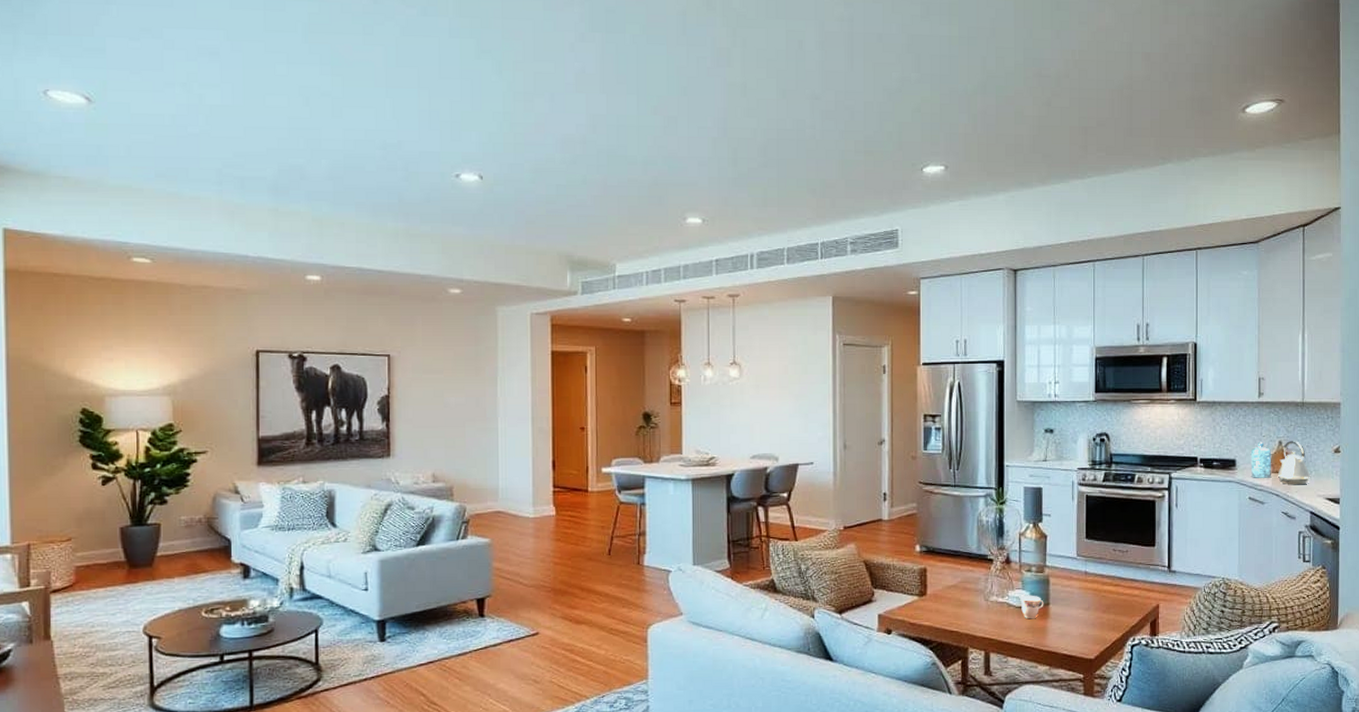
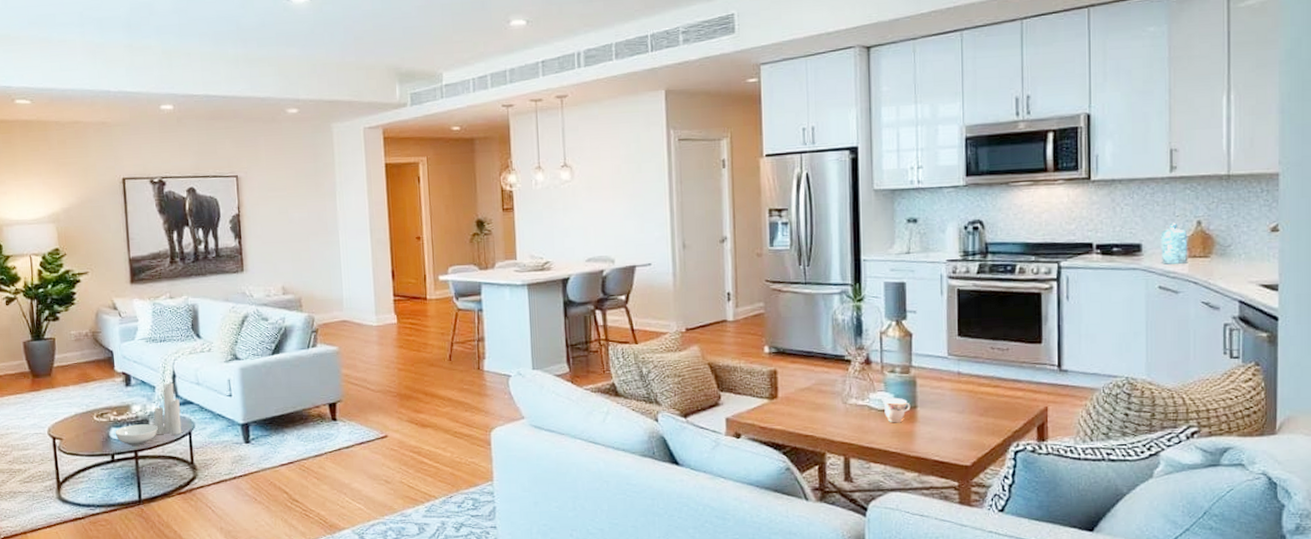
bowl: none [226,621,280,645] -> present [115,424,159,446]
candle: none [274,570,307,633] -> present [153,378,182,435]
kettle: present [1277,441,1310,485] -> none [1195,220,1239,271]

